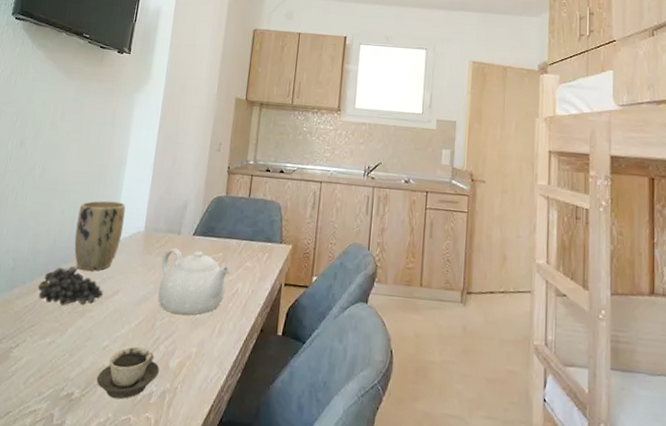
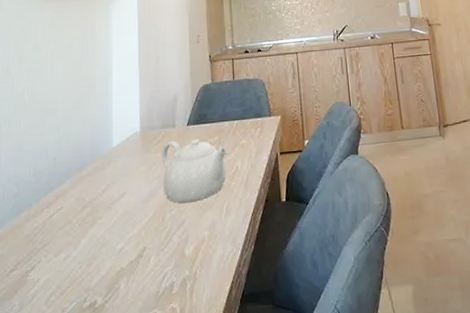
fruit: present [38,267,104,306] -> none [45,180,111,219]
plant pot: present [74,200,126,271] -> none [73,108,120,181]
cup: present [96,347,159,400] -> none [117,241,176,298]

